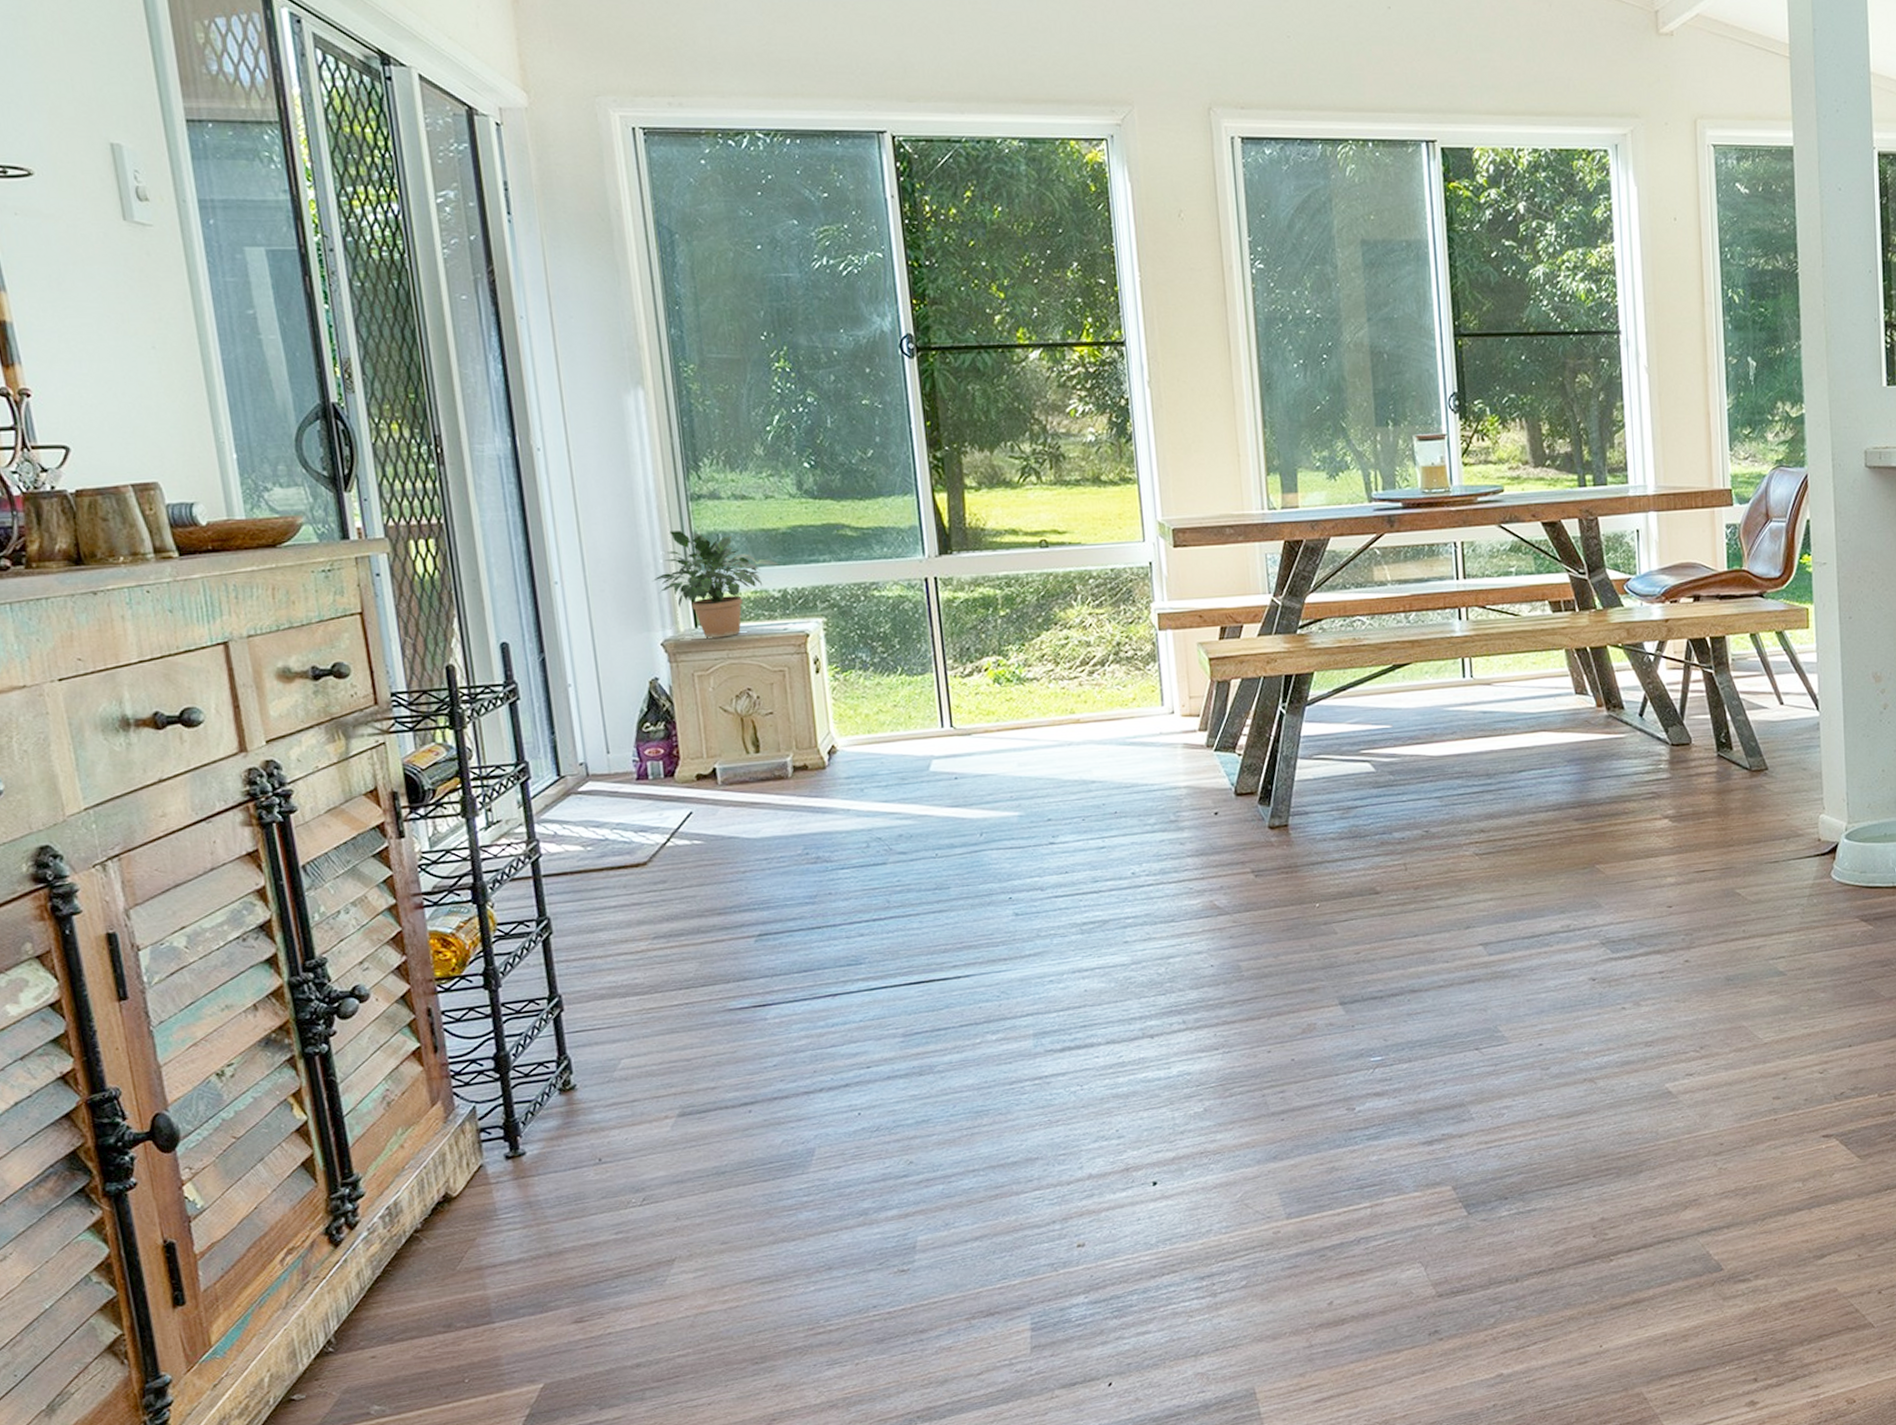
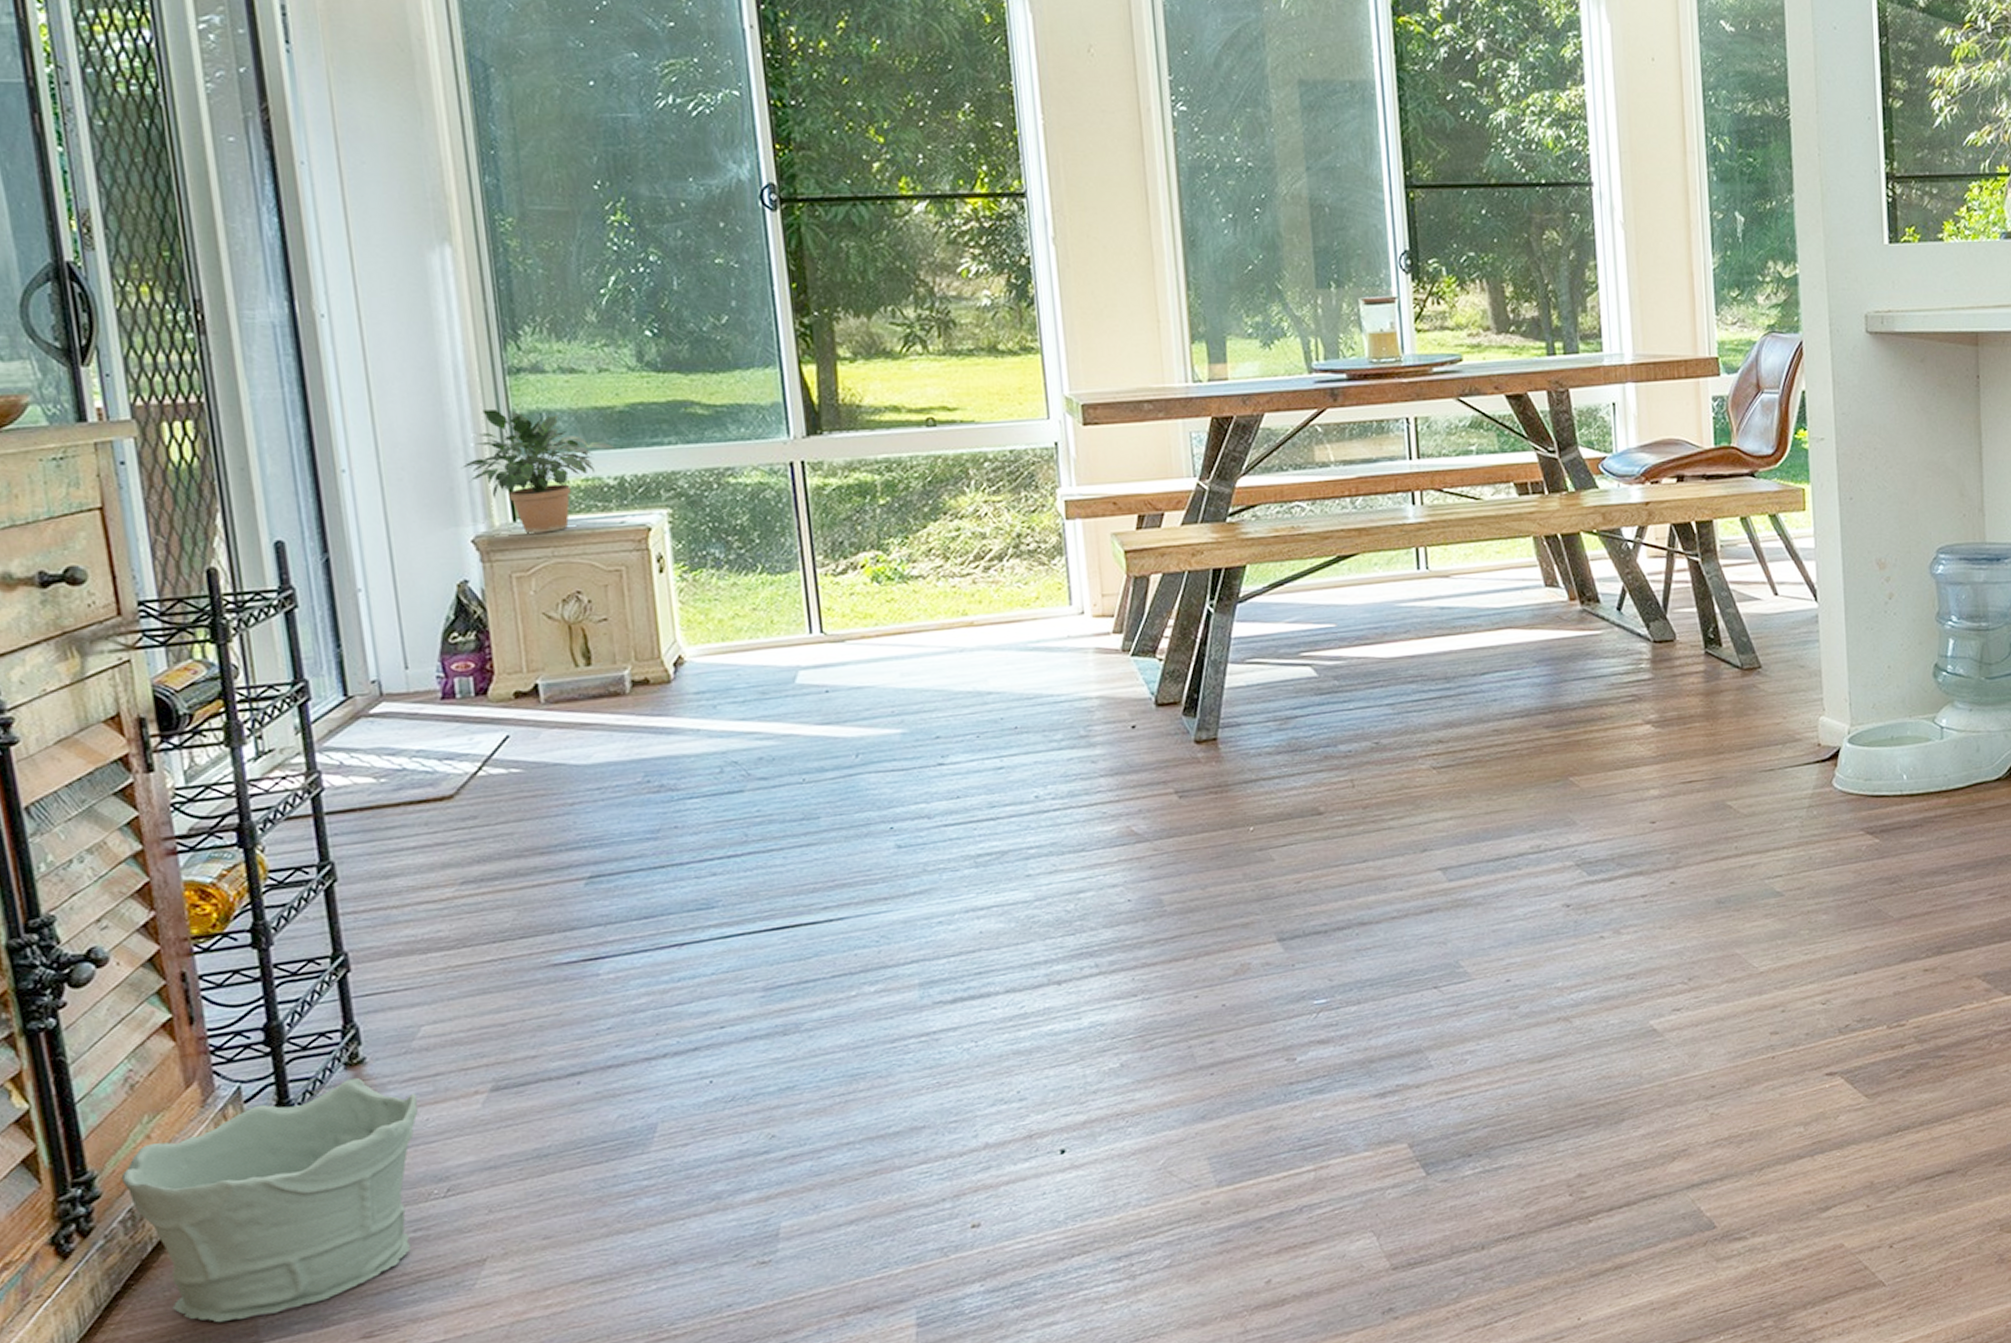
clay pot: none [380,1101,619,1305] -> present [121,1077,418,1323]

